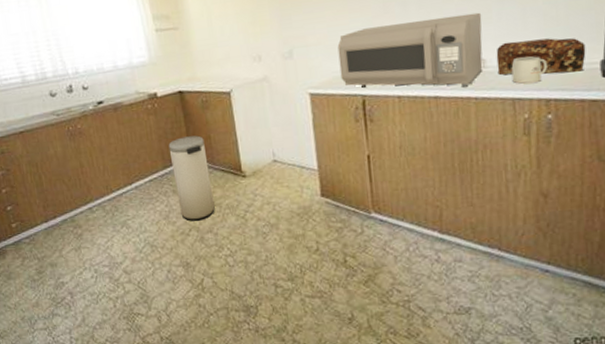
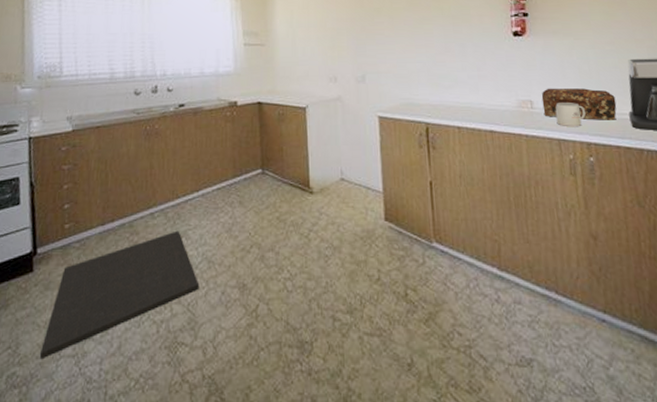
doormat: none [16,221,146,333] -> present [39,230,200,360]
pedal bin: present [168,135,215,221] -> none [241,147,279,237]
microwave: present [337,12,483,89] -> none [405,60,532,126]

